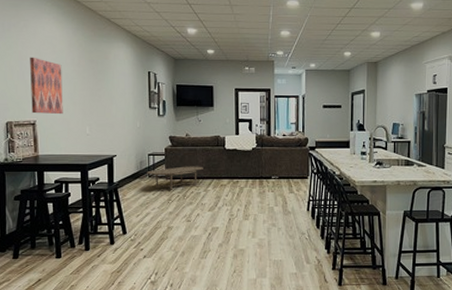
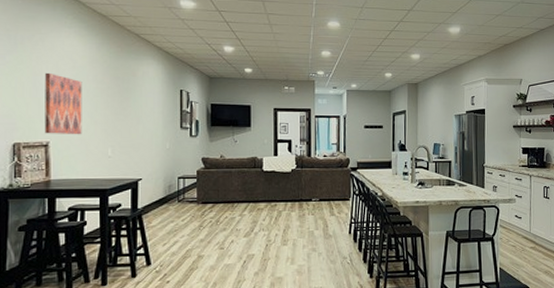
coffee table: present [147,166,203,190] -> none [176,189,239,216]

